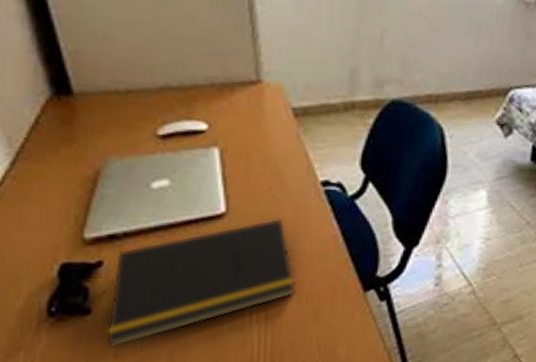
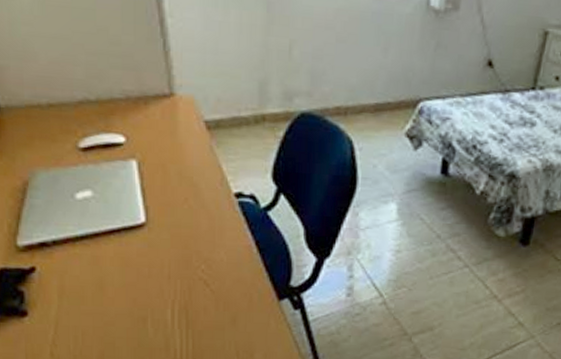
notepad: present [106,218,297,348] -> none [41,228,215,348]

